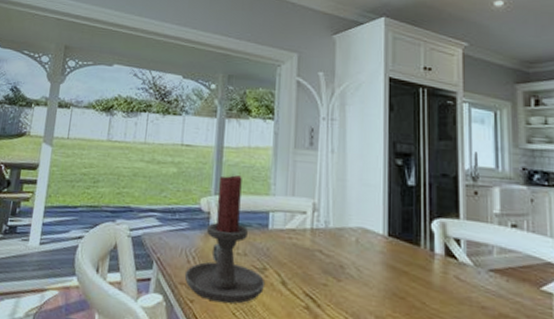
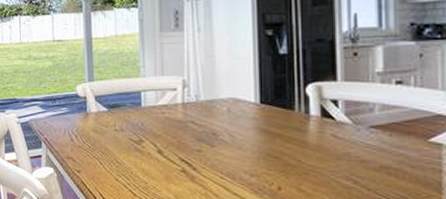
candle holder: present [184,175,266,304] -> none [70,62,143,172]

